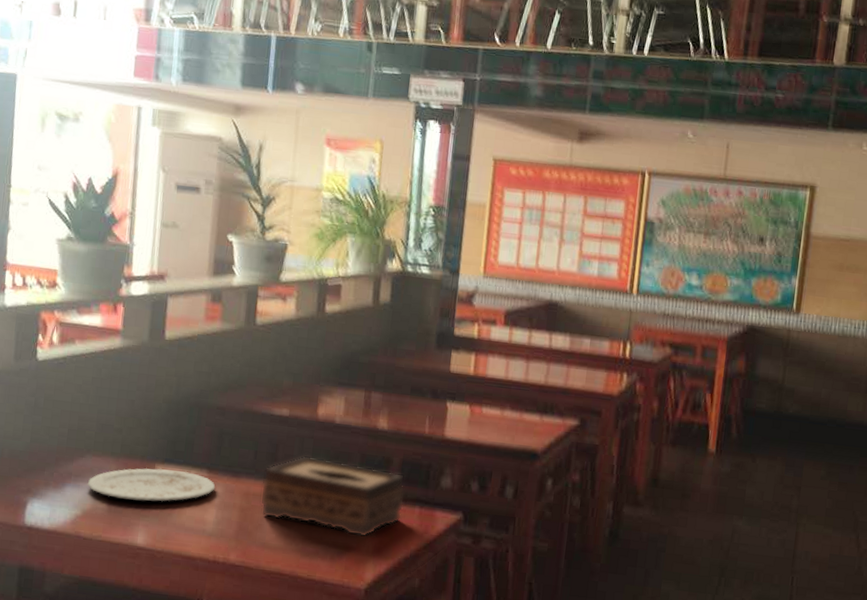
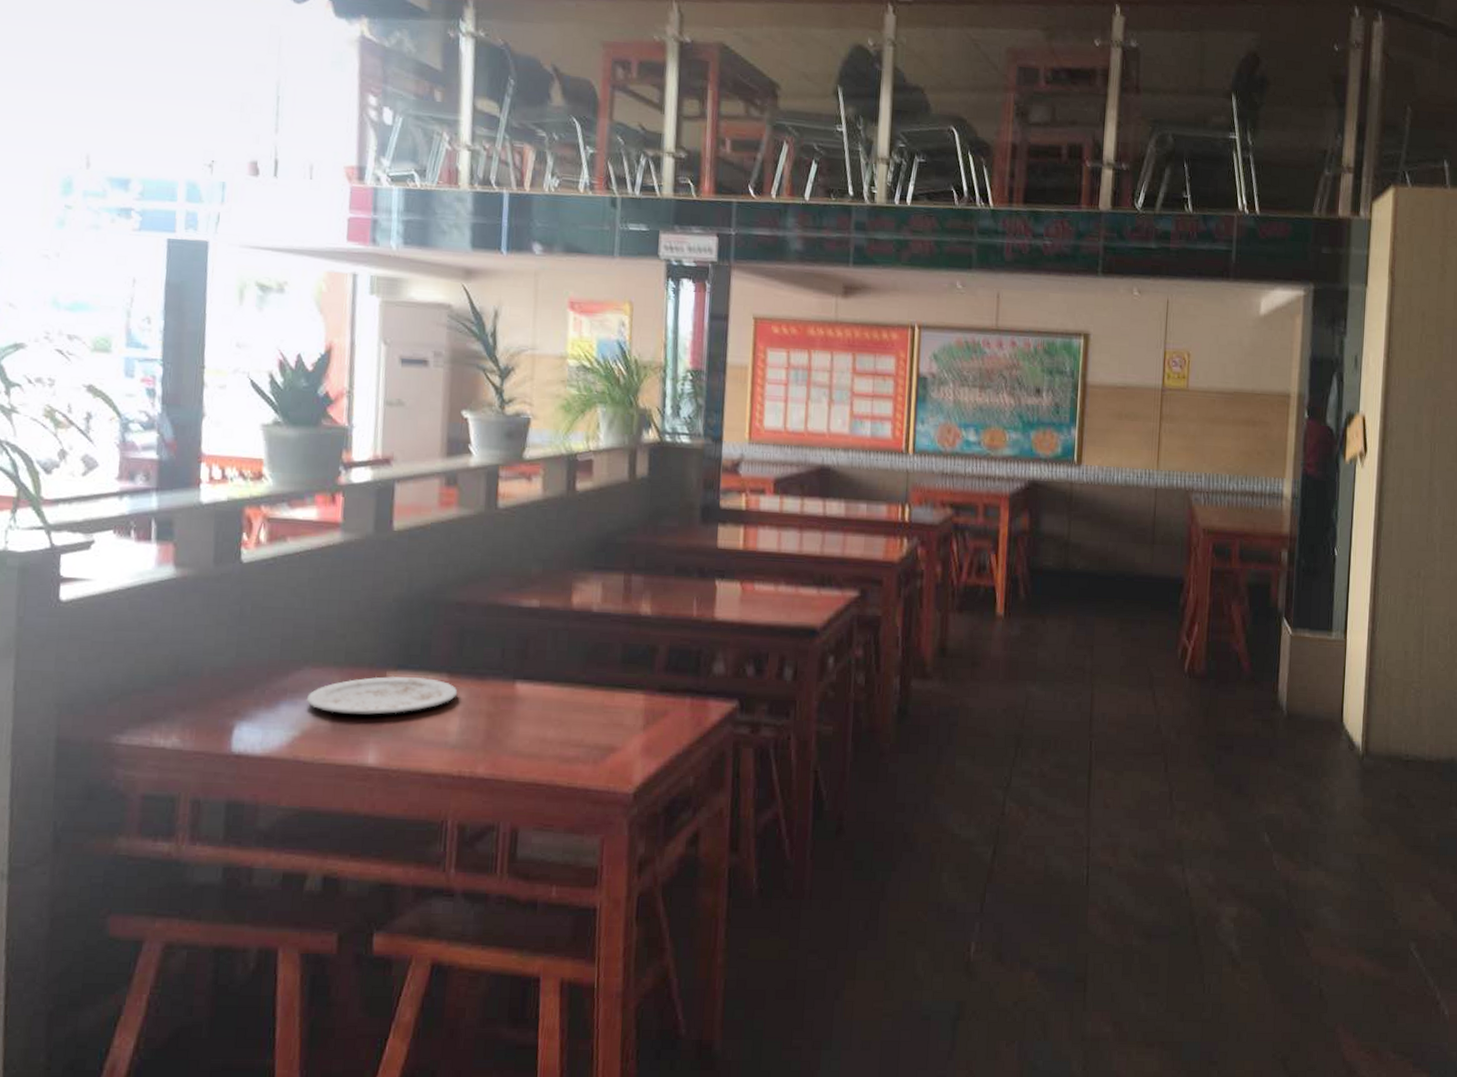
tissue box: present [260,455,405,538] -> none [510,649,674,737]

